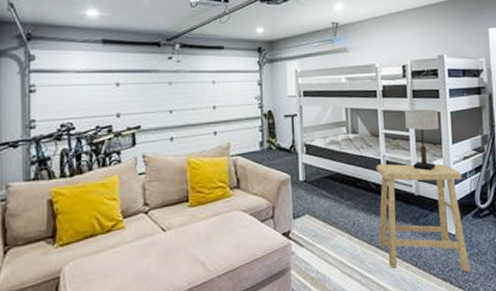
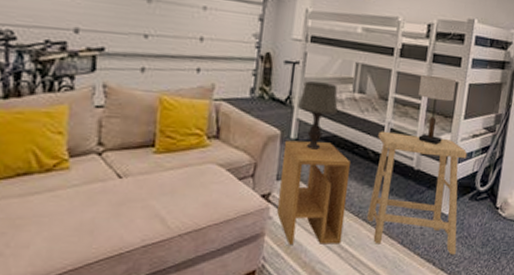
side table: none [295,180,360,277] -> present [277,140,350,246]
table lamp: none [301,128,336,188] -> present [298,81,338,150]

